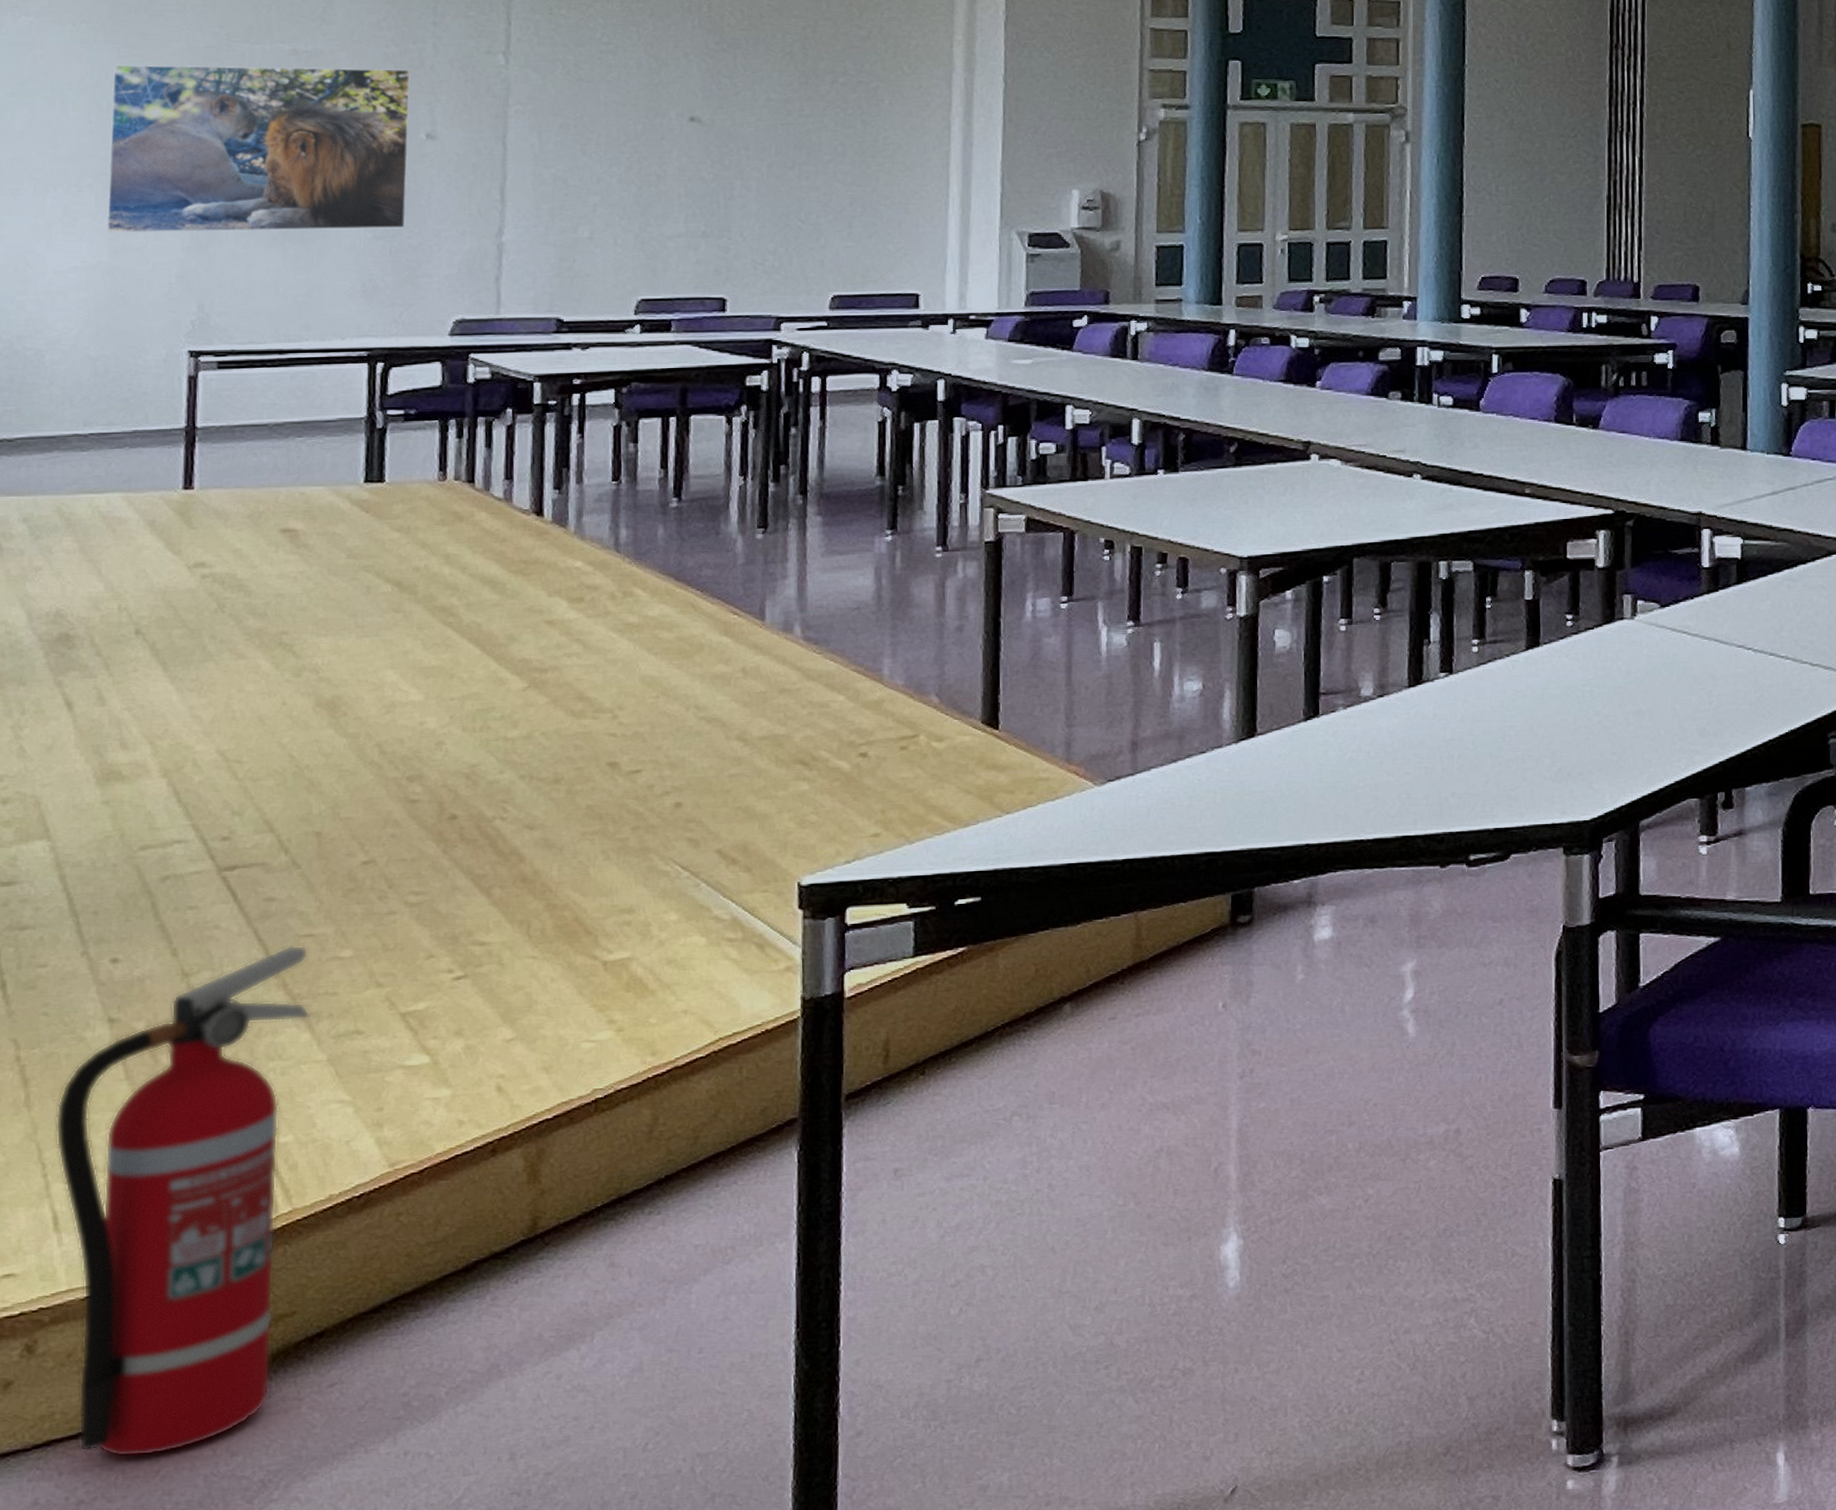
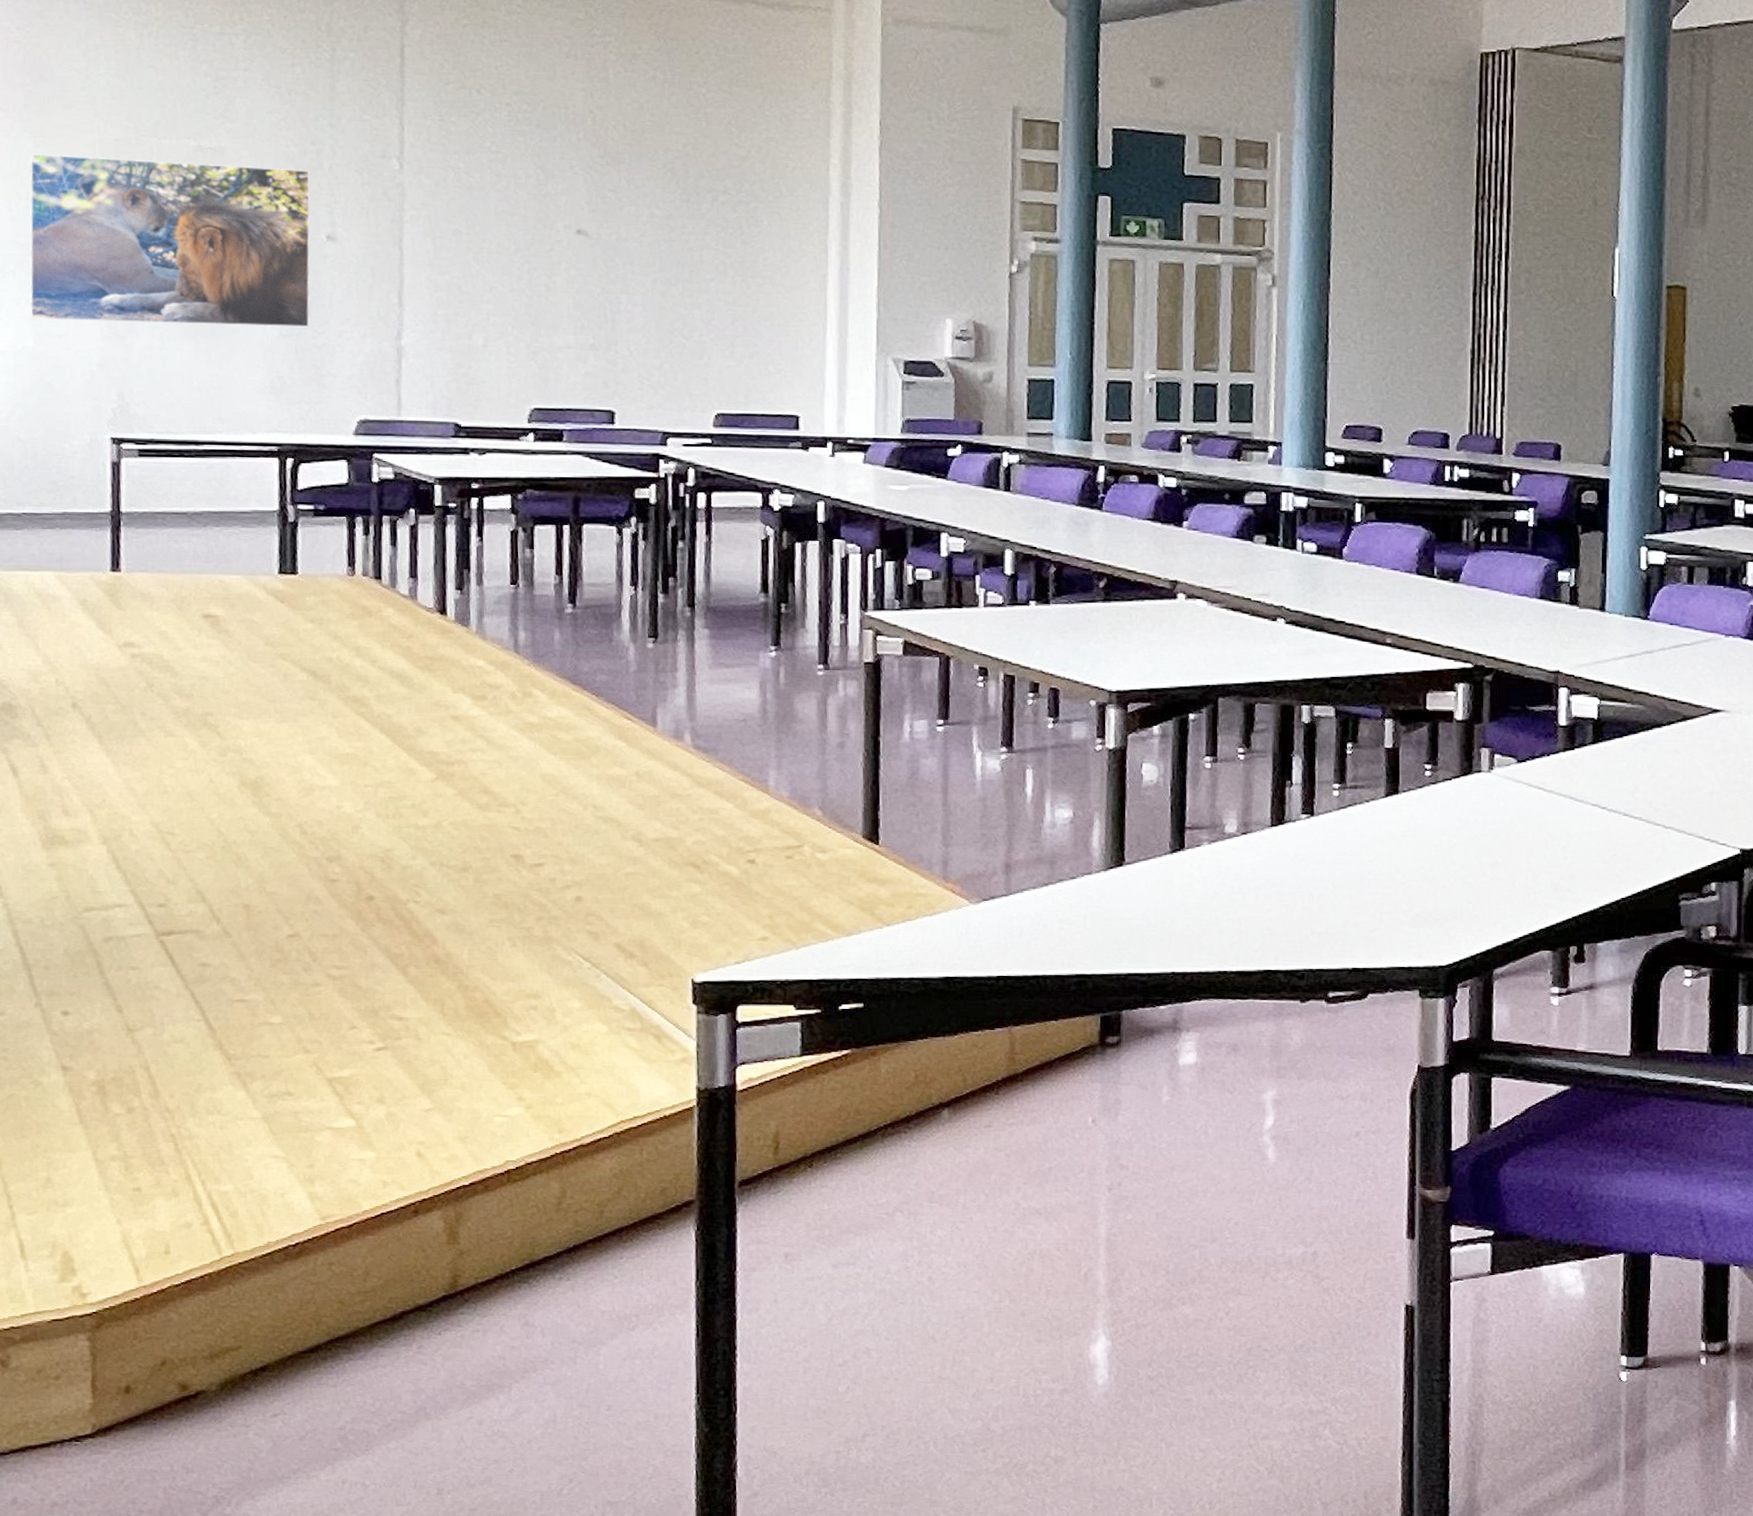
fire extinguisher: present [55,945,312,1457] -> none [18,1009,246,1467]

